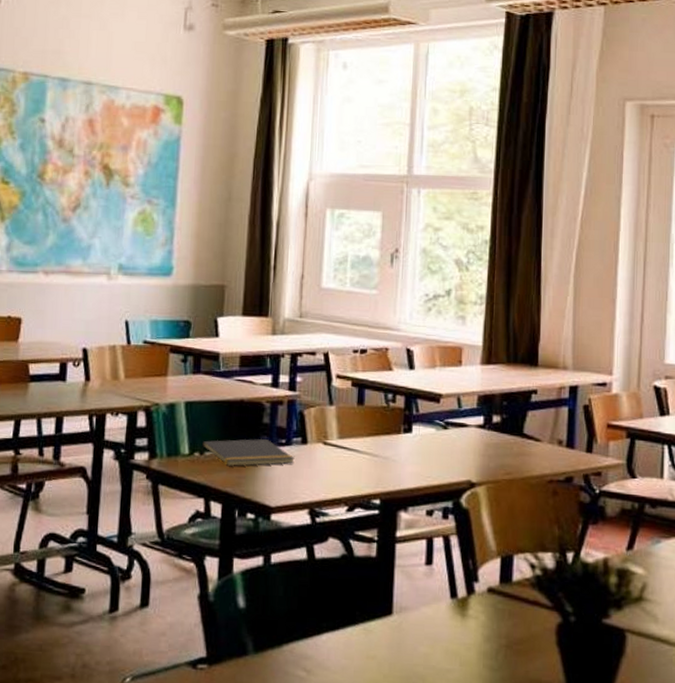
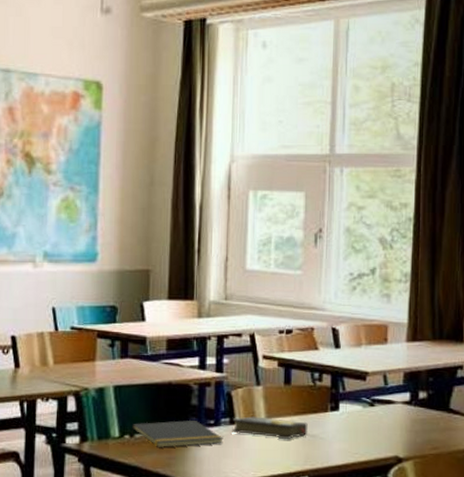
hardback book: none [303,436,380,462] -> present [232,416,308,440]

